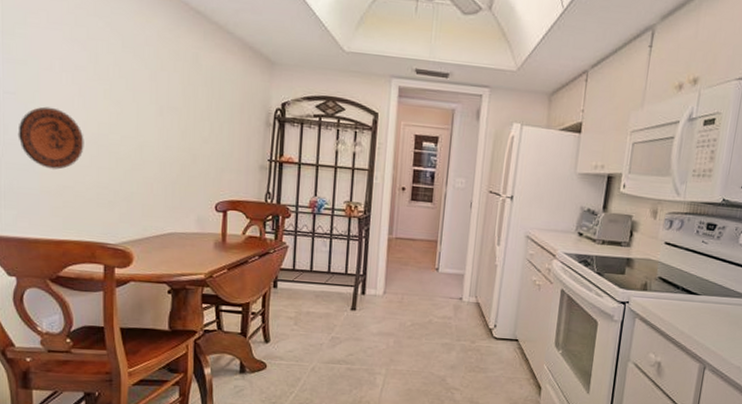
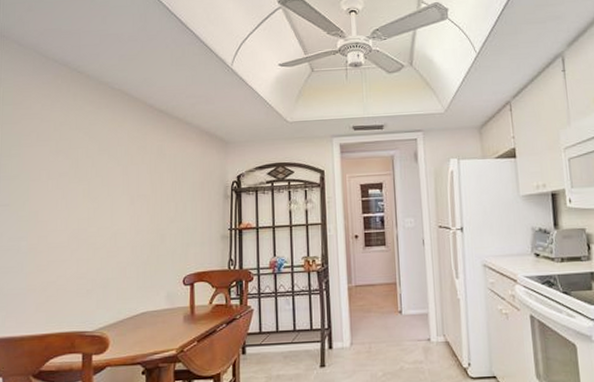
decorative plate: present [18,106,84,170] -> none [9,212,66,268]

